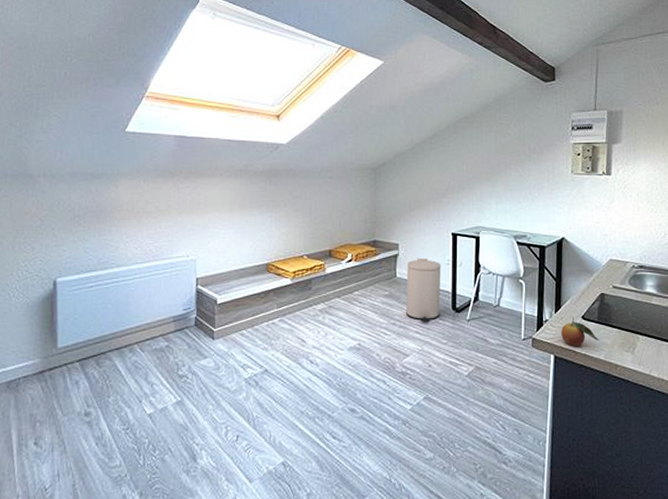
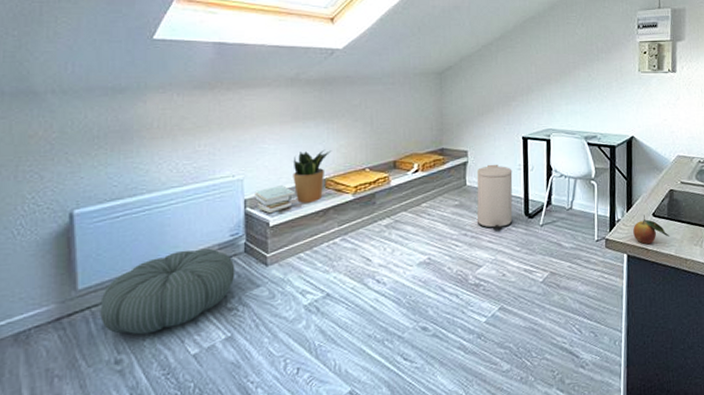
pouf: none [74,320,187,392] -> present [100,248,235,335]
books: none [205,267,241,292] -> present [255,185,296,214]
potted plant: none [239,236,274,285] -> present [293,149,332,204]

